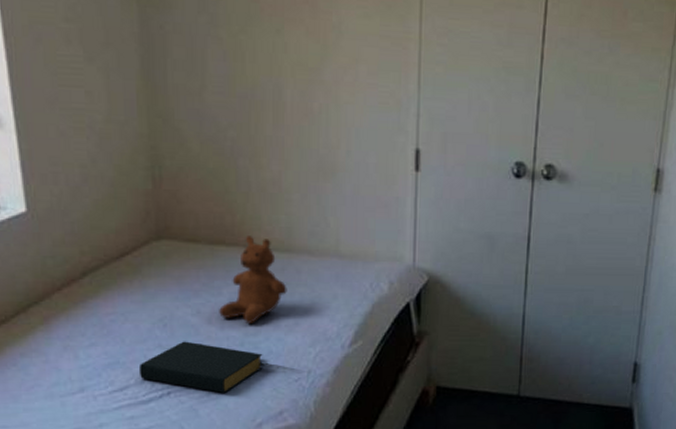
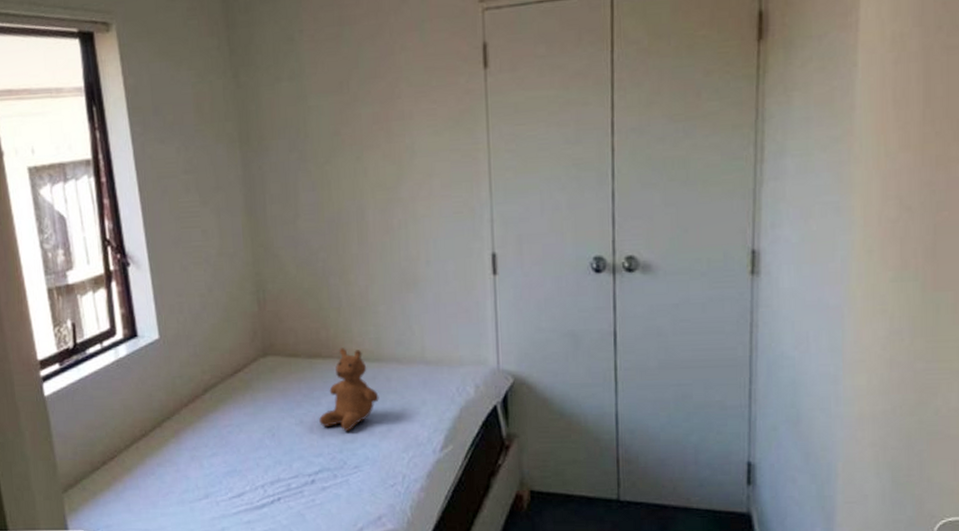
hardback book: present [138,341,263,393] -> none [252,449,361,498]

